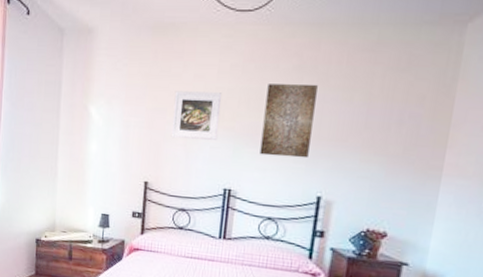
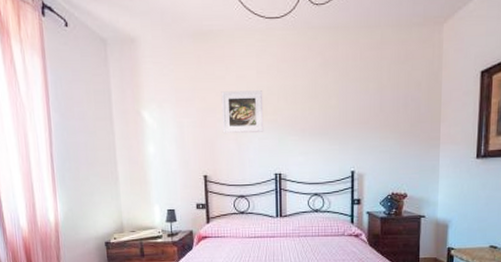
wall art: present [259,84,318,159] -> none [300,78,340,141]

